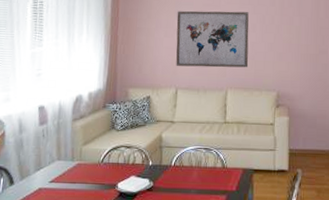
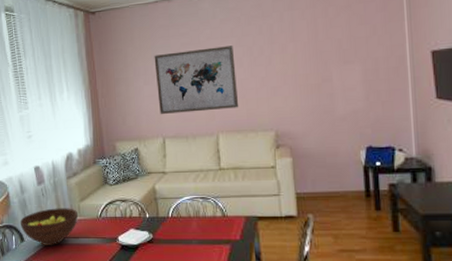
fruit bowl: none [12,150,79,190] -> present [20,208,79,245]

